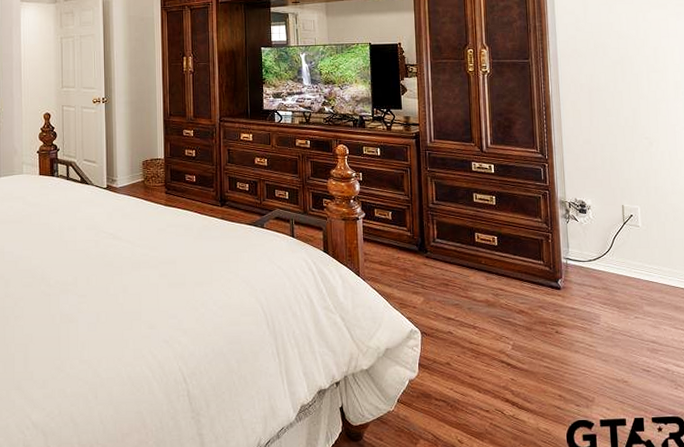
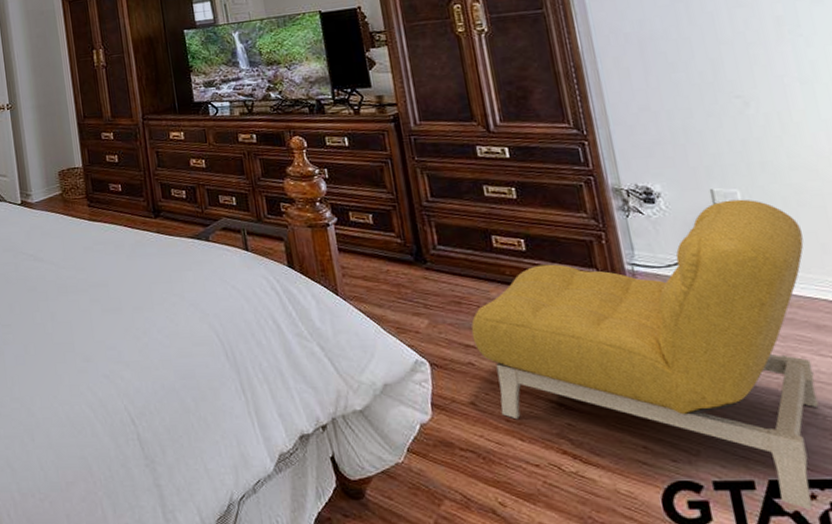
armchair: none [453,213,674,439] -> present [471,199,819,510]

